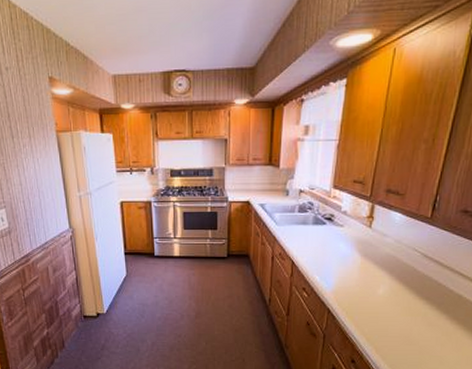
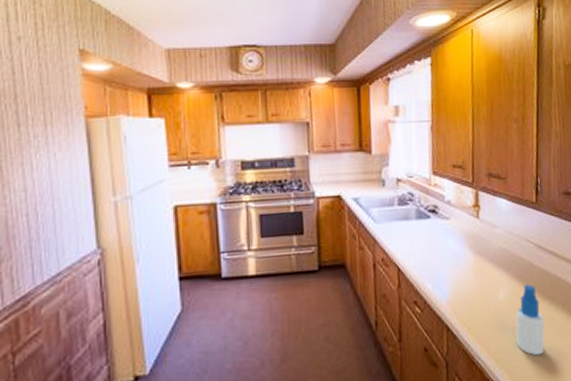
spray bottle: none [387,286,418,341] -> present [516,284,545,356]

